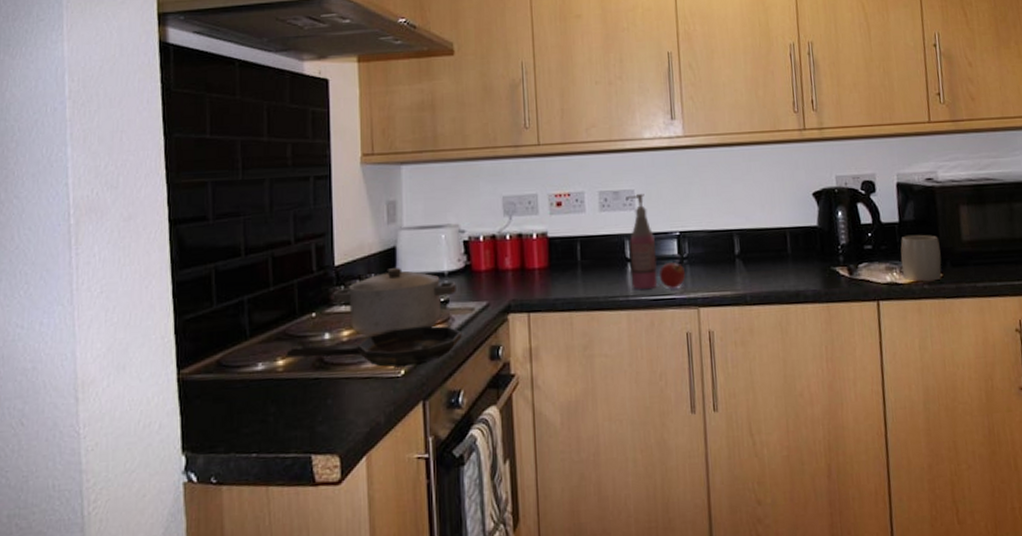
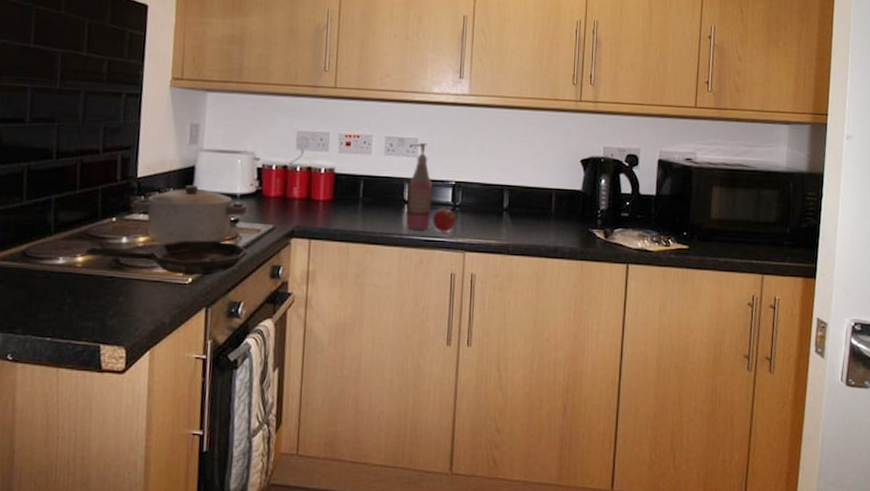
mug: present [900,234,942,282] -> none [653,207,691,252]

